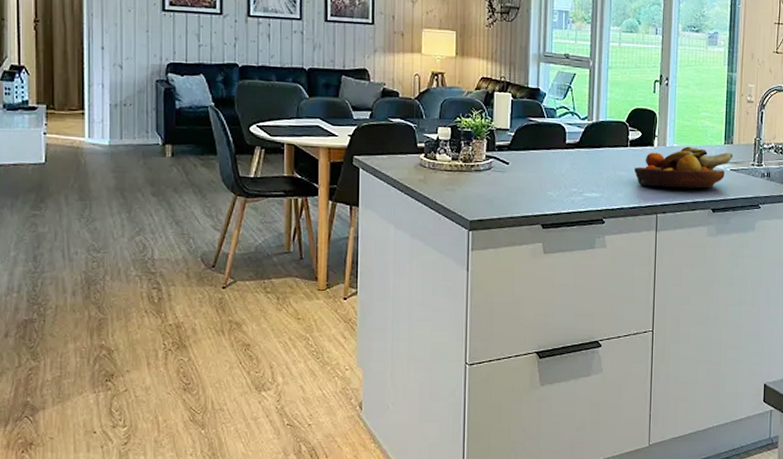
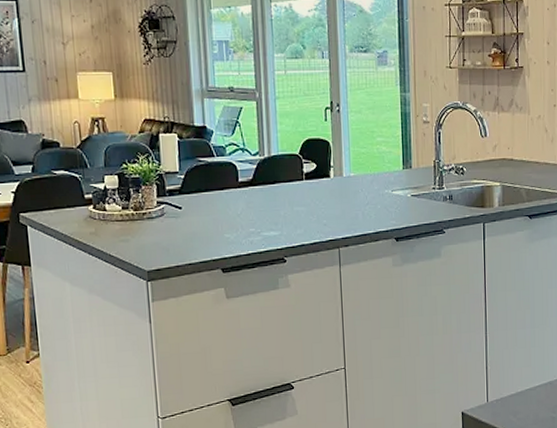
fruit bowl: present [635,146,734,189] -> none [312,174,413,220]

